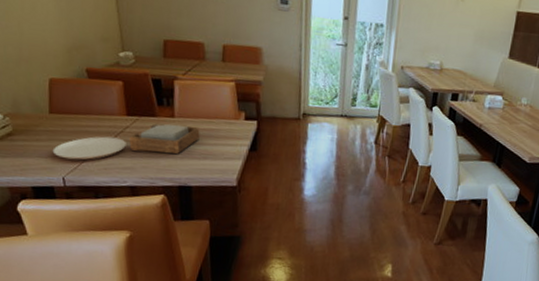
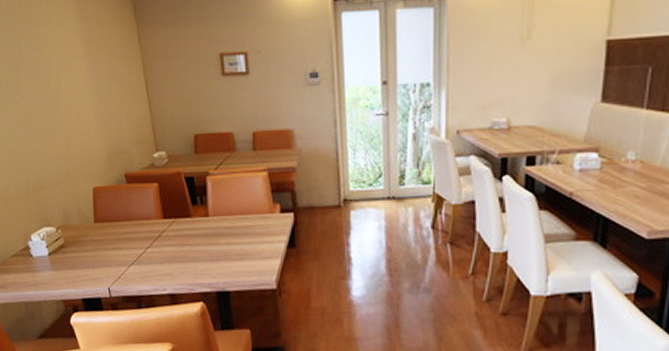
plate: present [52,136,126,161] -> none [98,242,164,269]
napkin holder: present [129,123,200,155] -> none [167,223,235,257]

